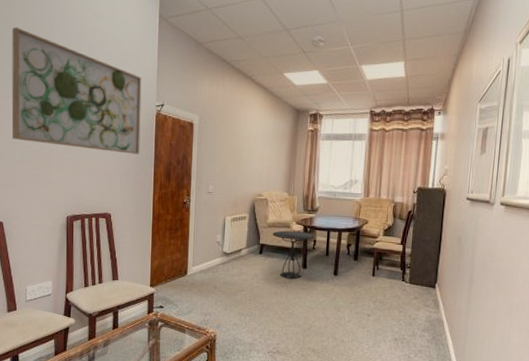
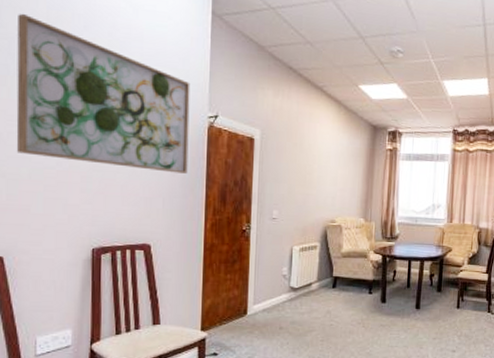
side table: present [273,230,314,280] -> none [347,261,394,315]

